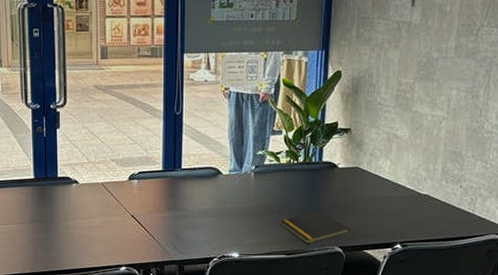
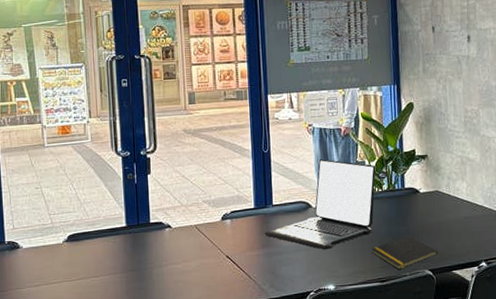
laptop: none [171,125,293,218] -> present [264,159,376,250]

